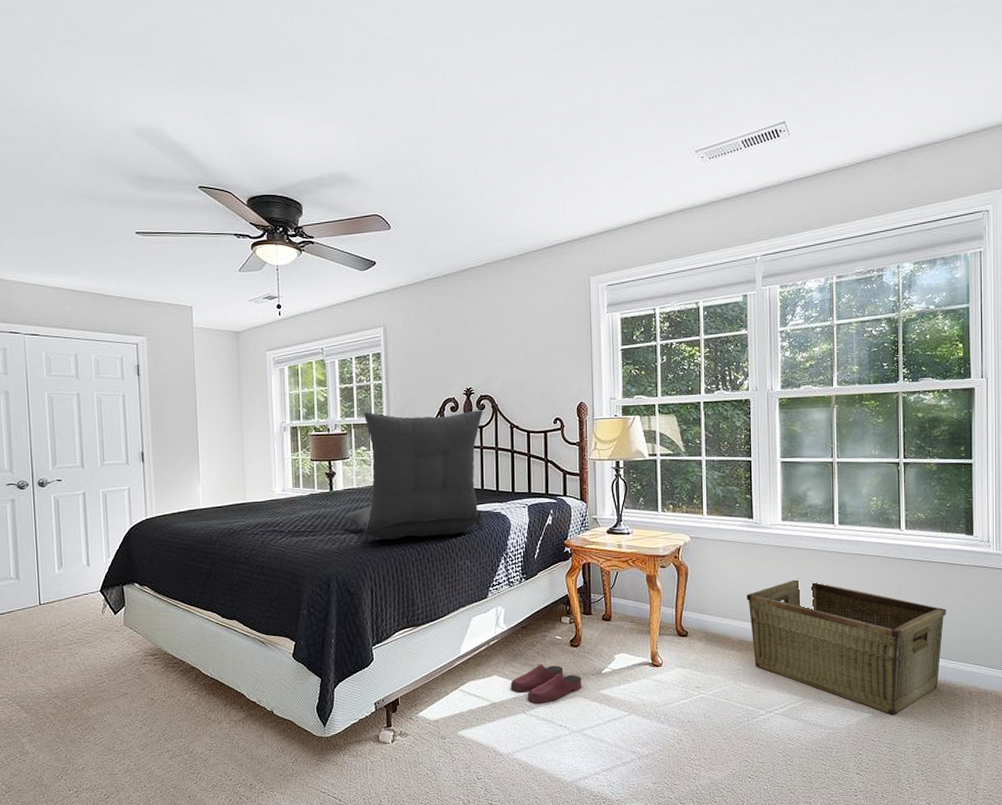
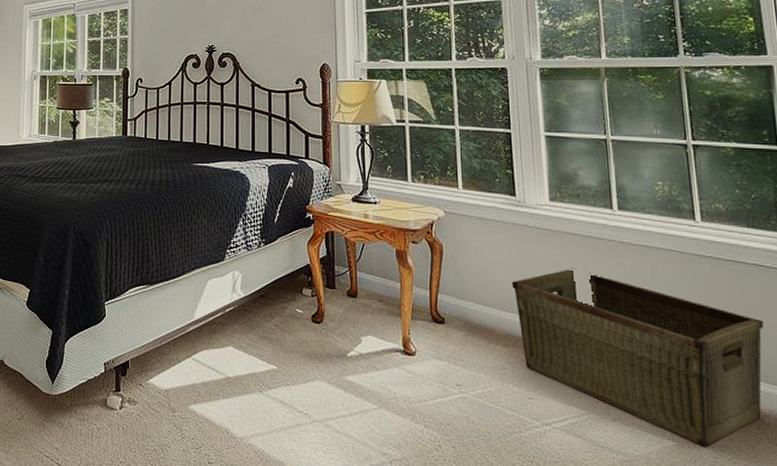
seat cushion: present [344,410,484,544] -> none [85,64,224,194]
slippers: present [510,664,582,703] -> none [246,338,325,384]

